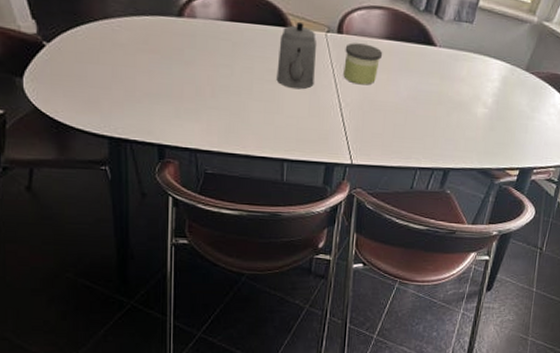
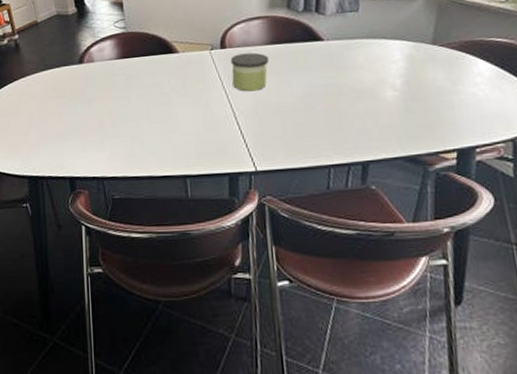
teapot: present [276,21,317,90] -> none [168,46,205,107]

